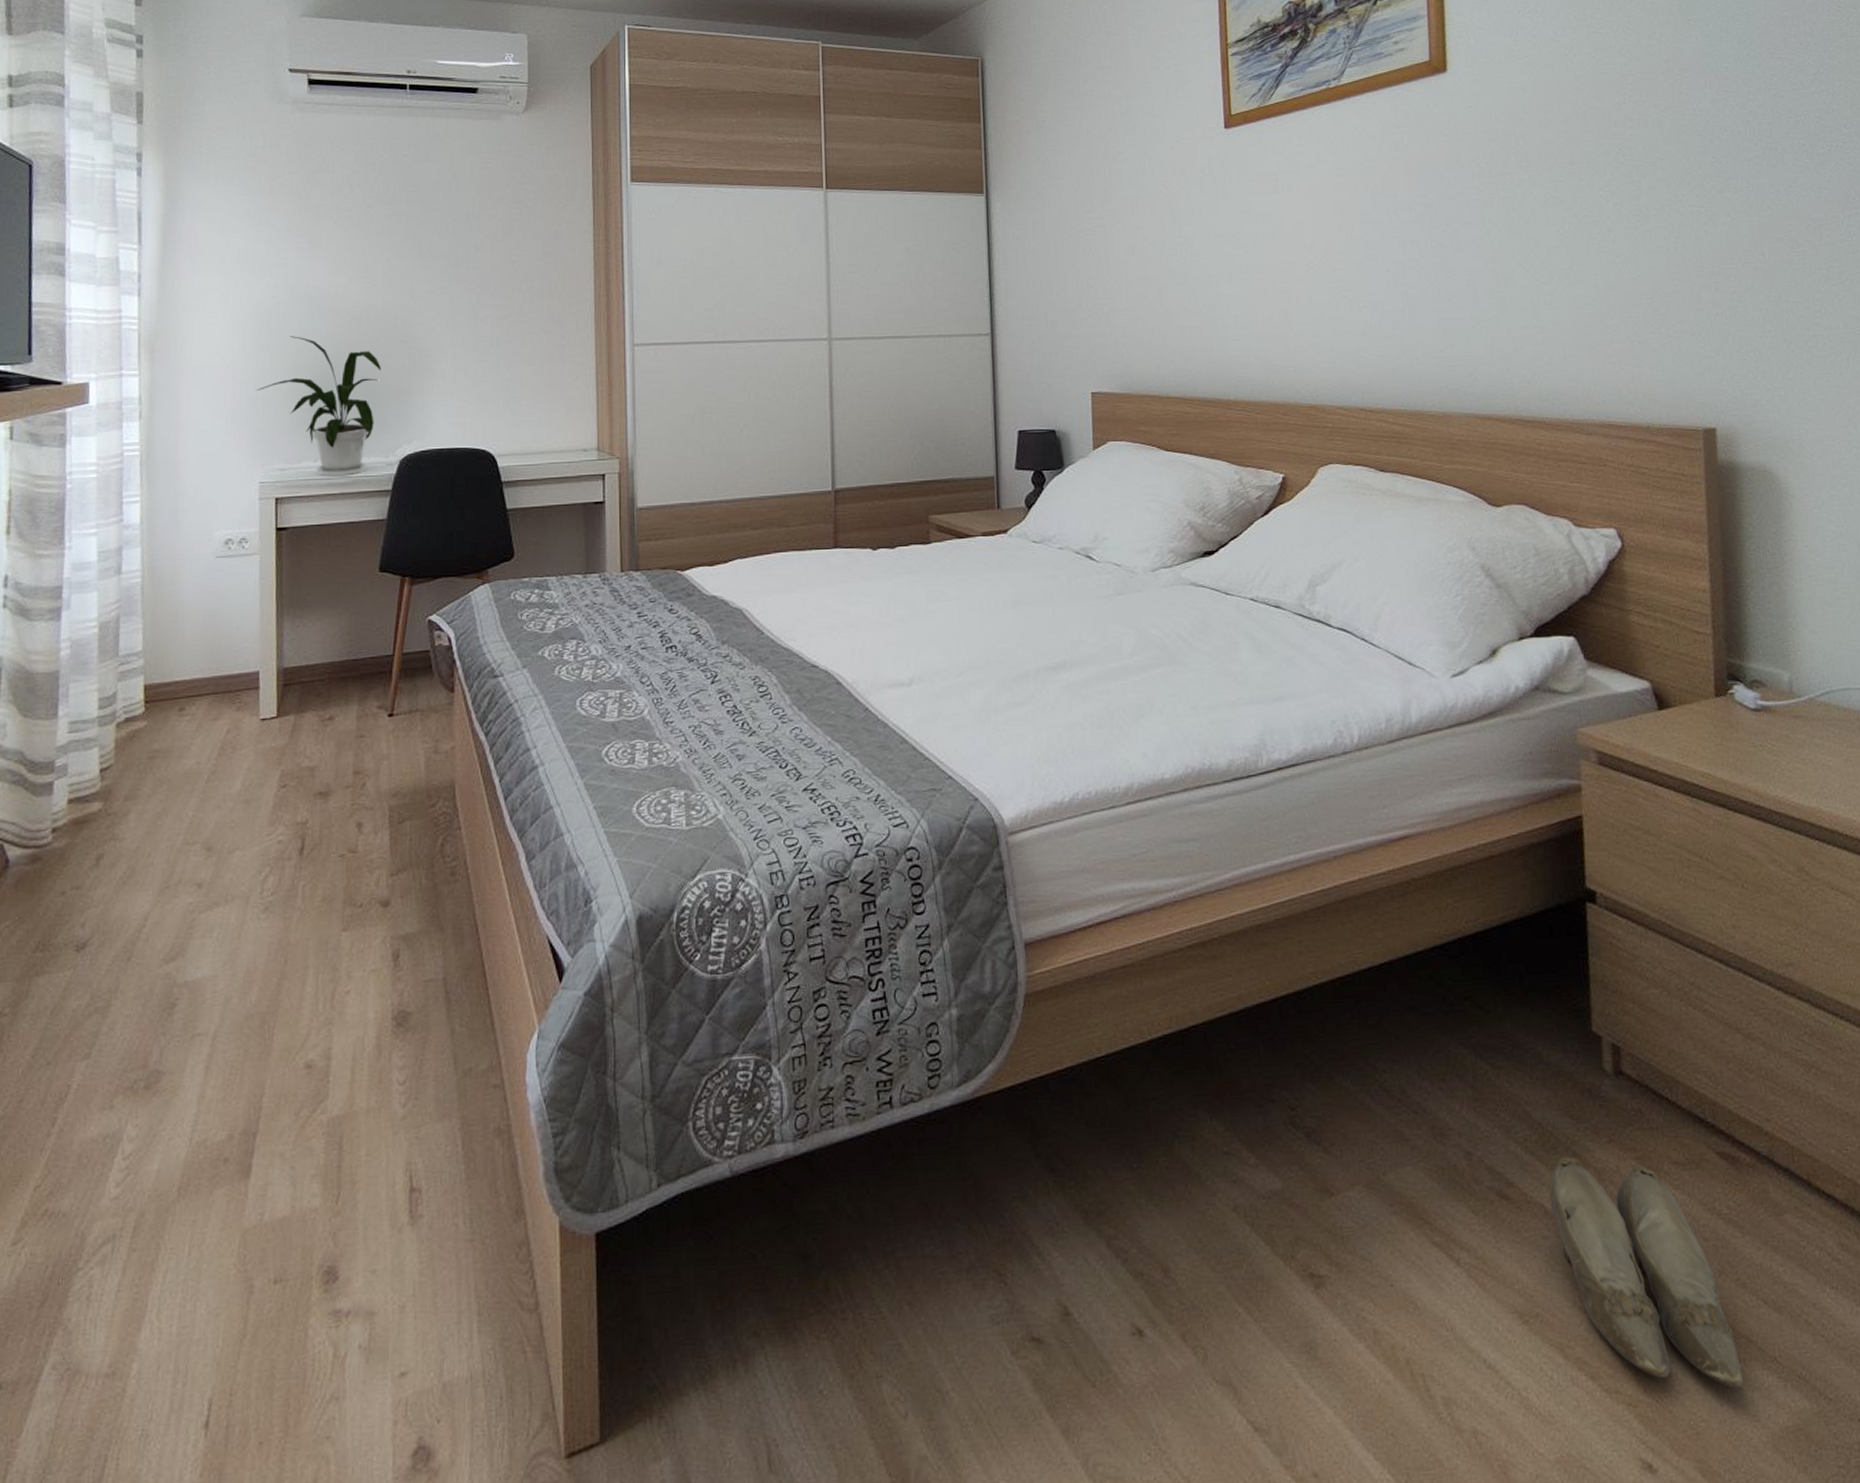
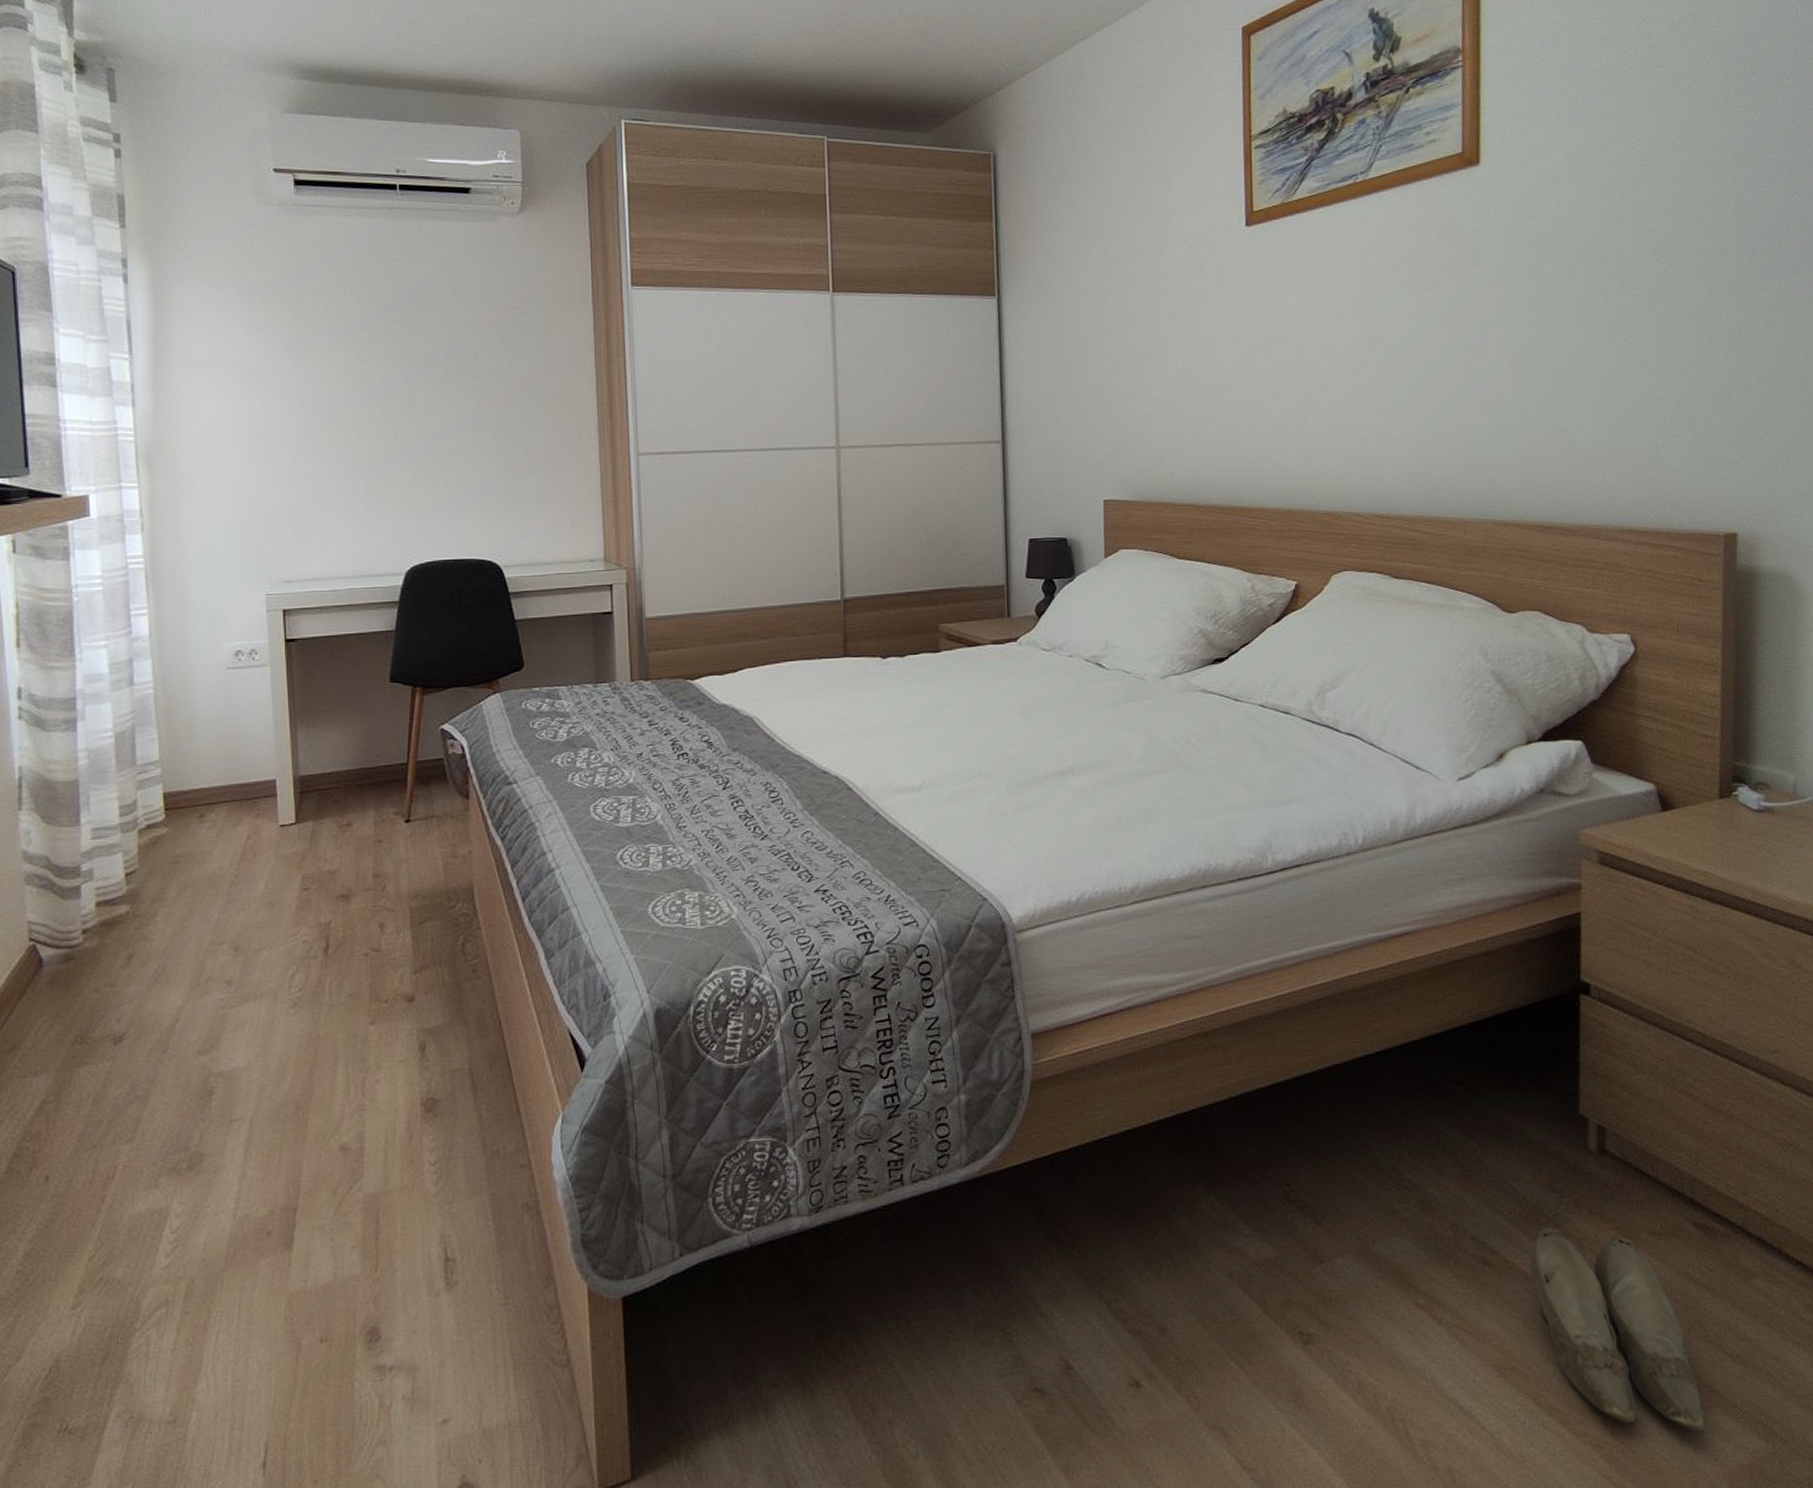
house plant: present [256,336,381,477] -> none [258,447,383,589]

